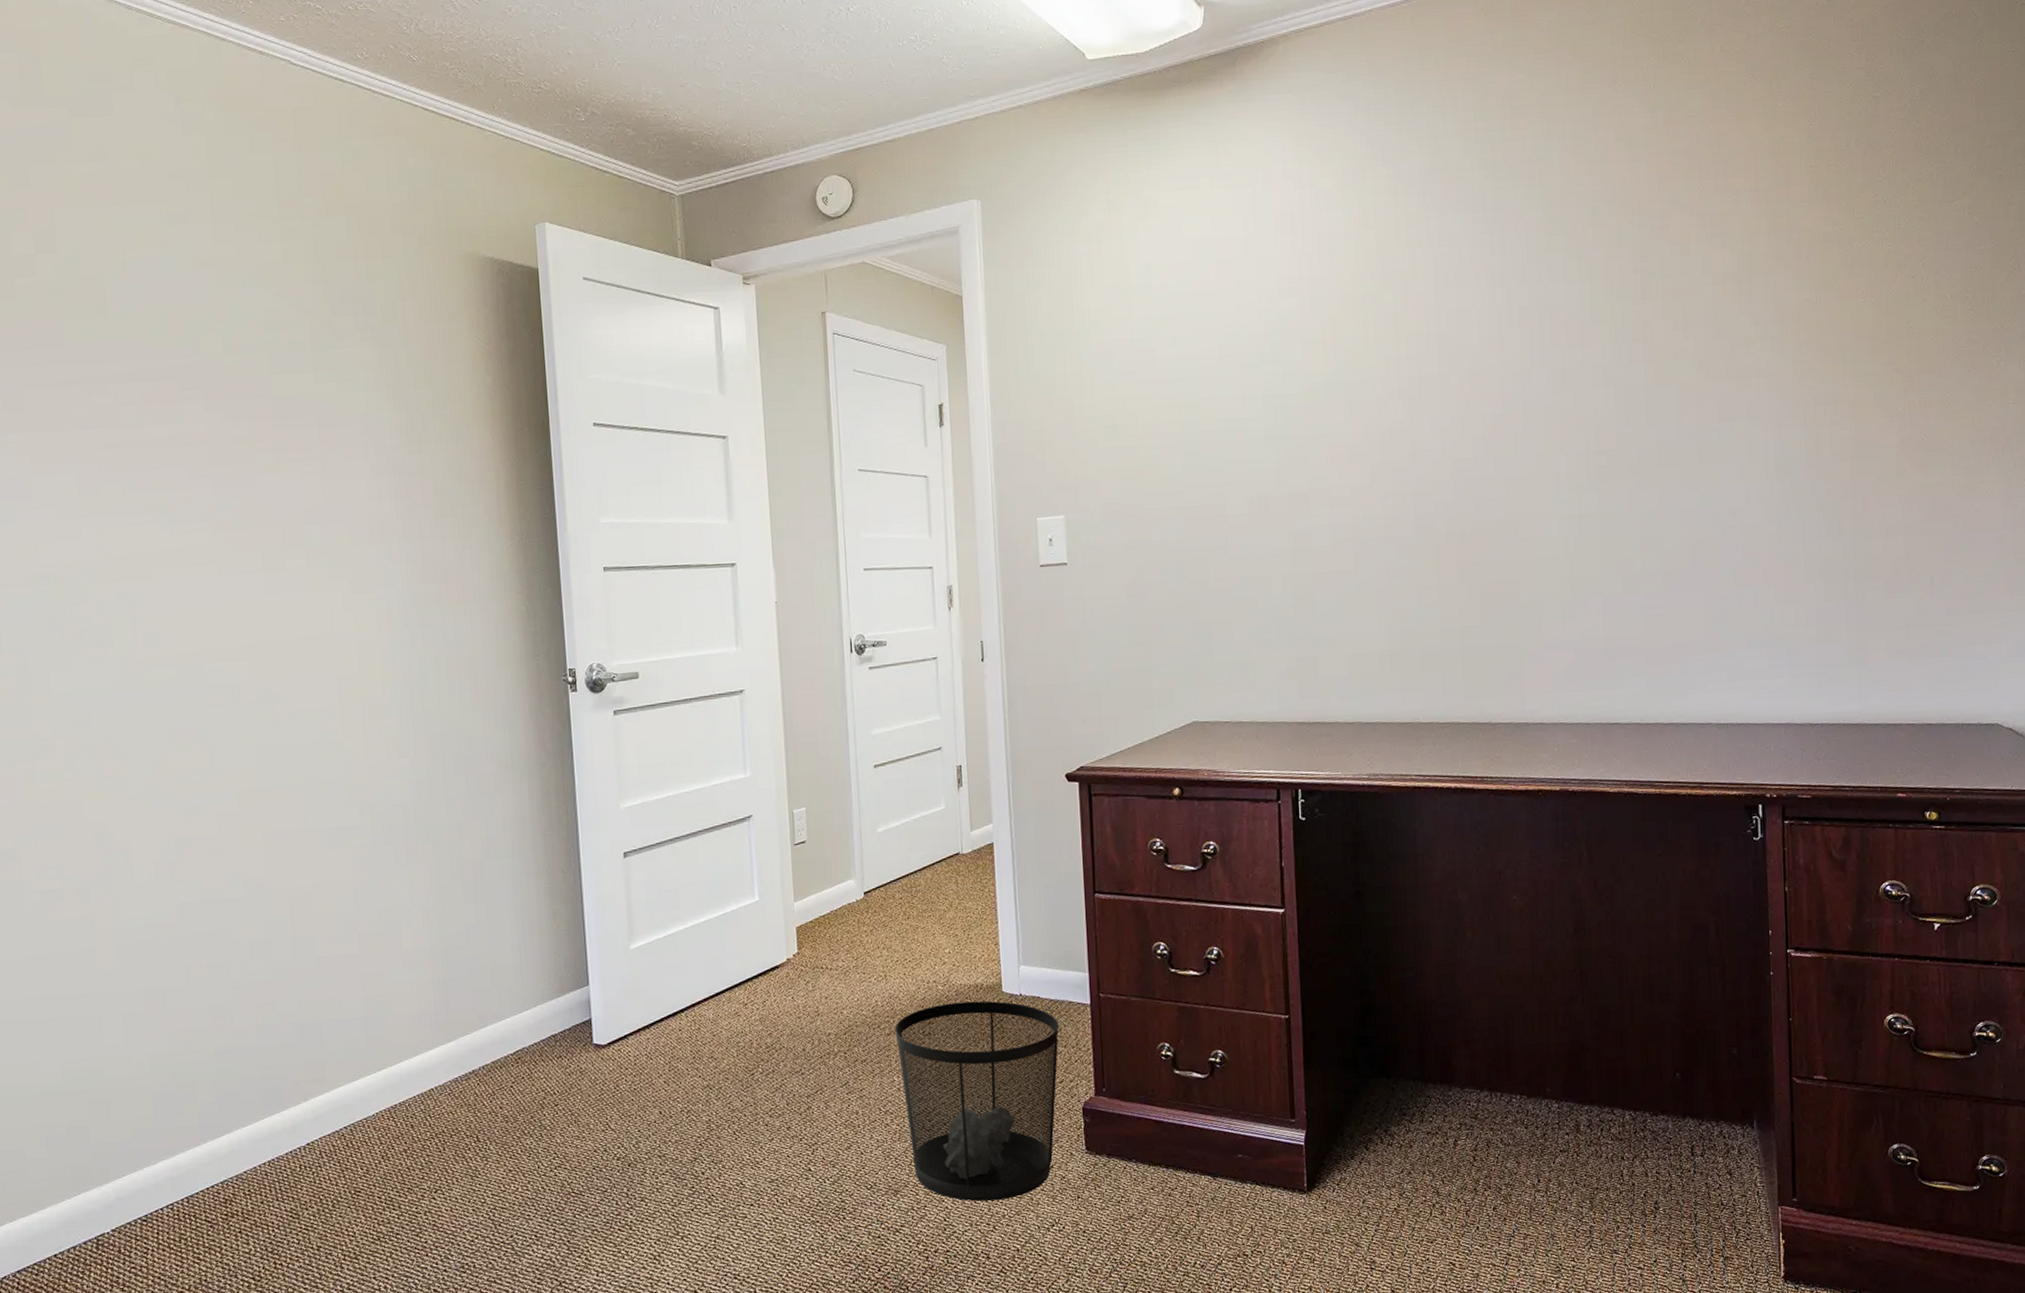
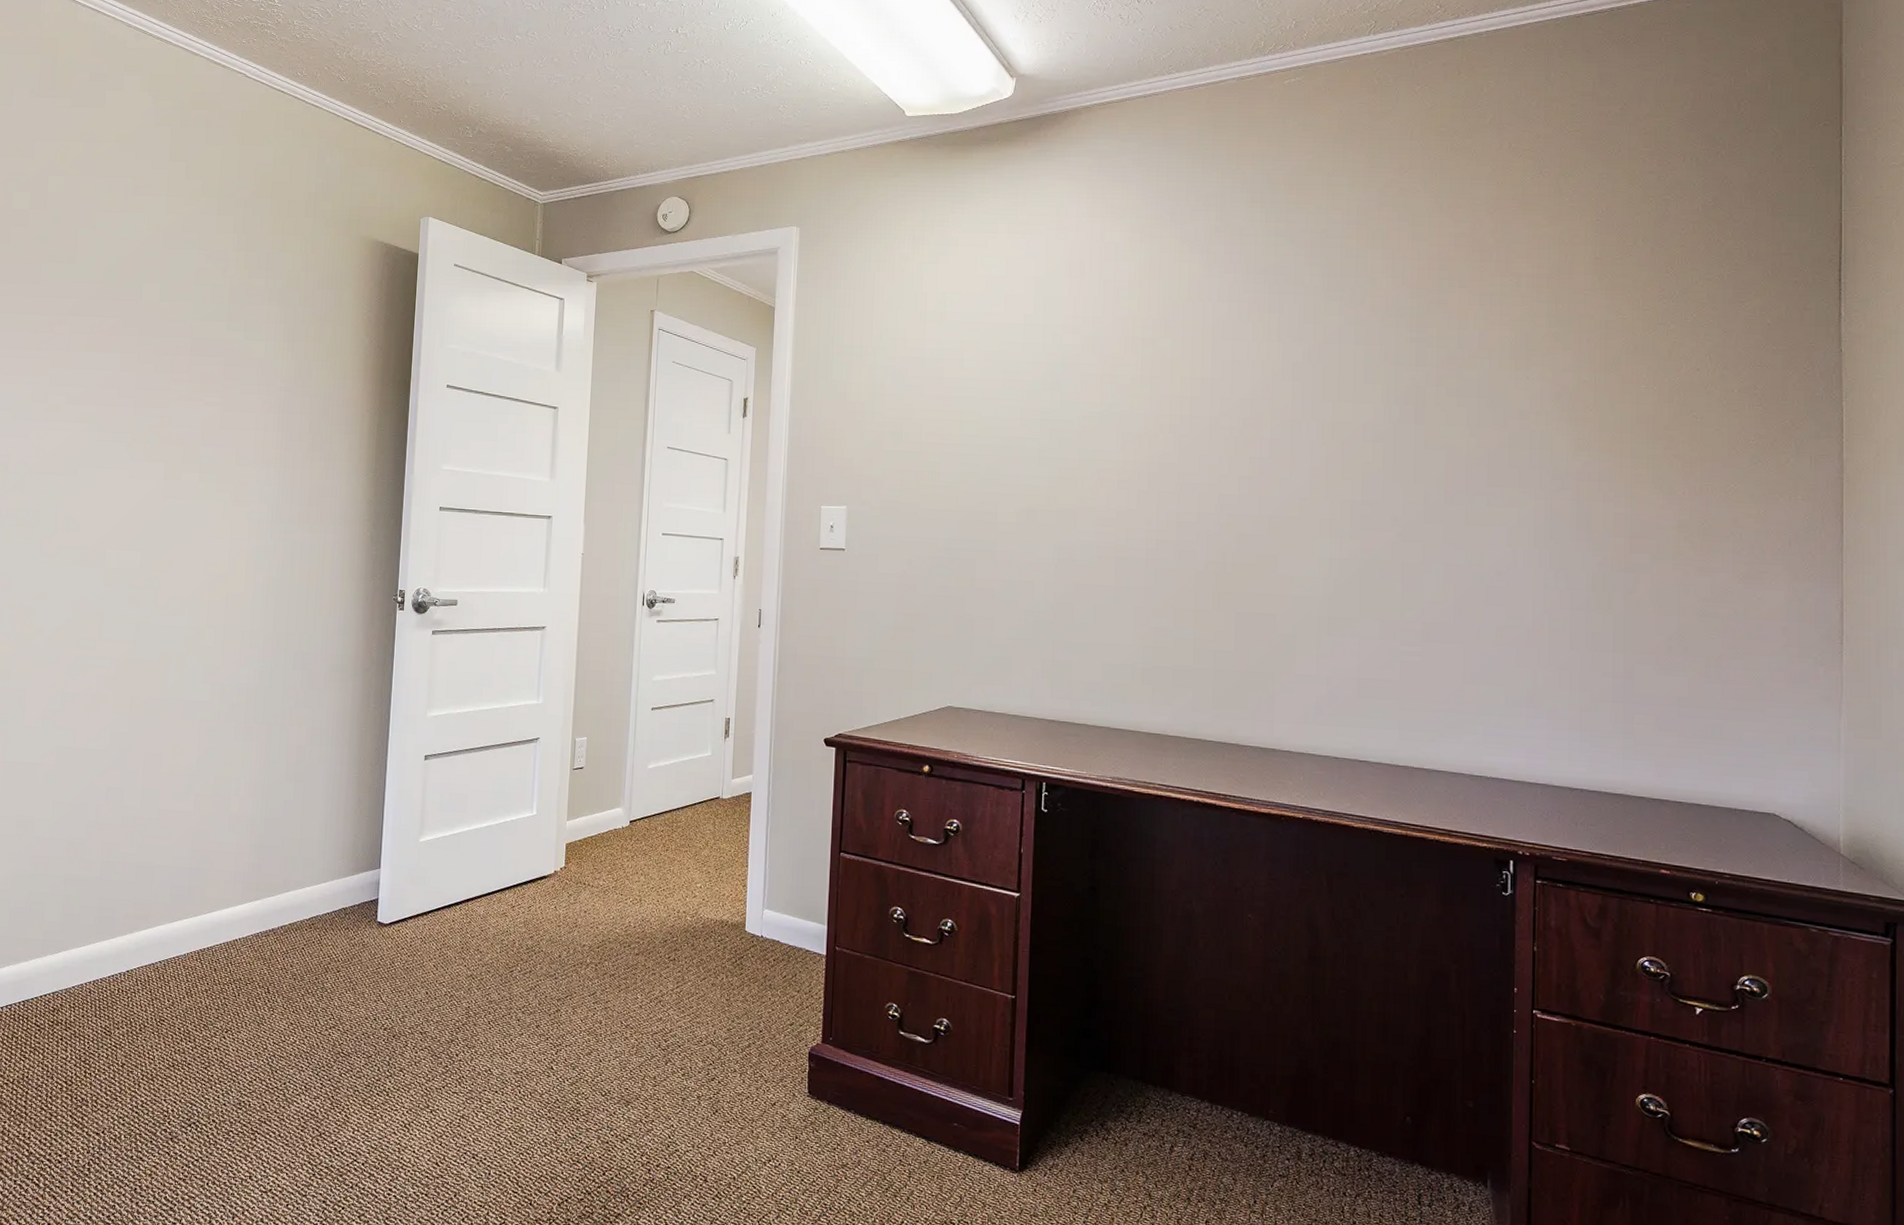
waste bin: present [895,1000,1059,1202] -> none [643,933,795,1128]

